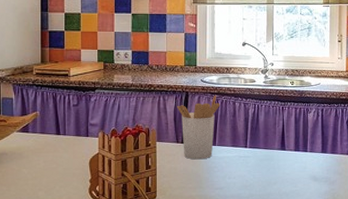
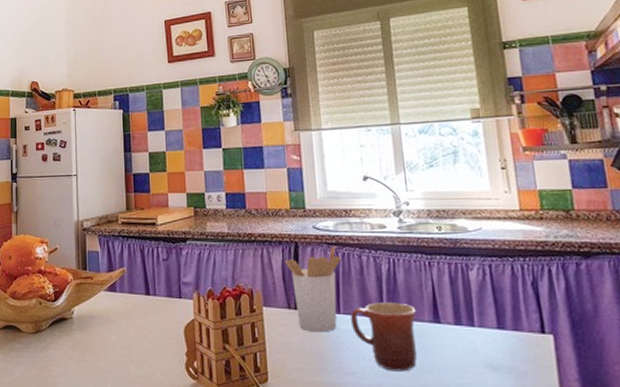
mug: none [222,136,270,185] -> present [350,302,417,372]

